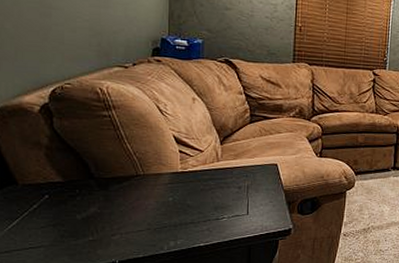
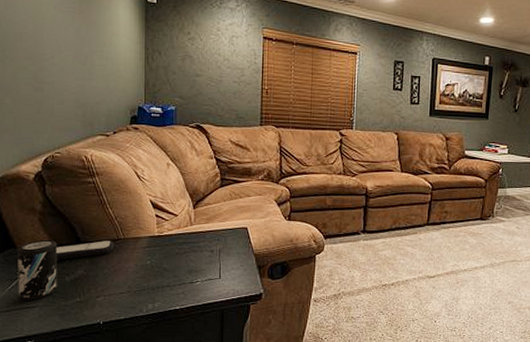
beverage can: none [19,175,68,240] -> present [17,239,58,300]
remote control: none [65,177,133,197] -> present [55,241,115,260]

